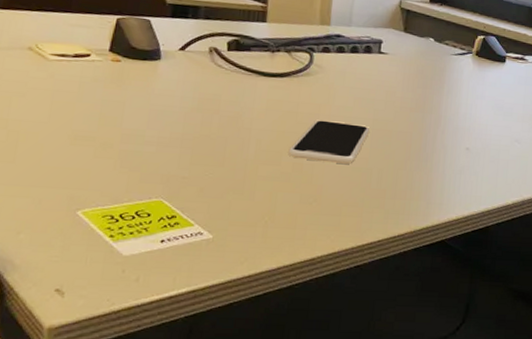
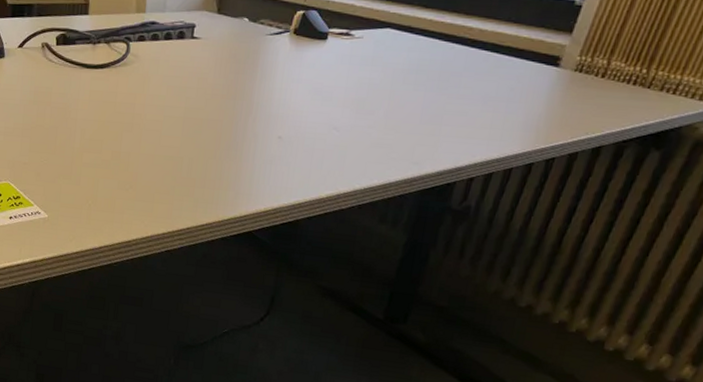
smartphone: present [288,120,370,164] -> none [108,109,182,153]

